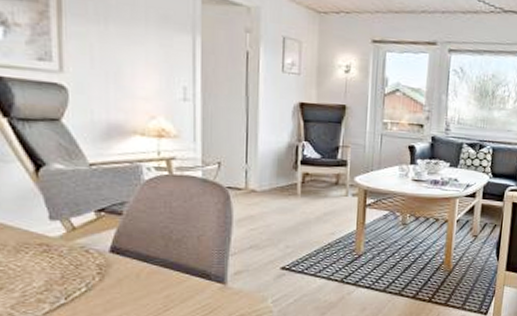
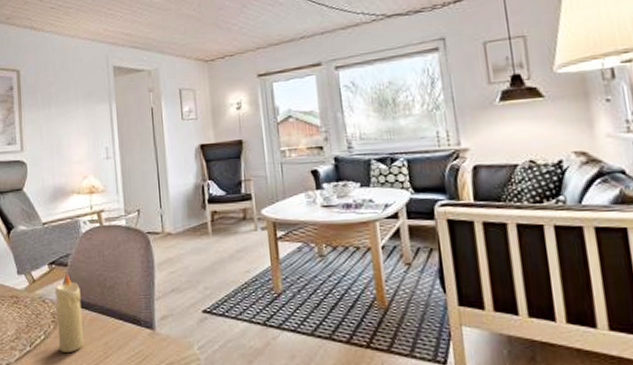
candle: none [103,222,139,305] -> present [55,273,84,352]

